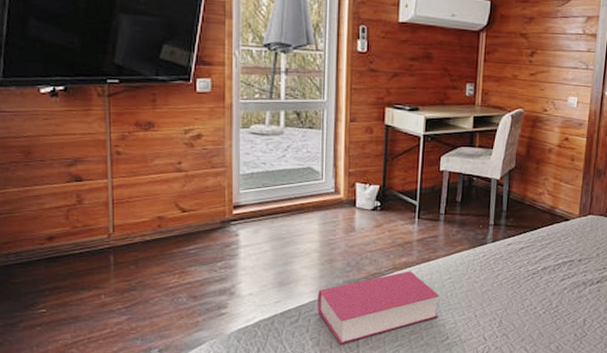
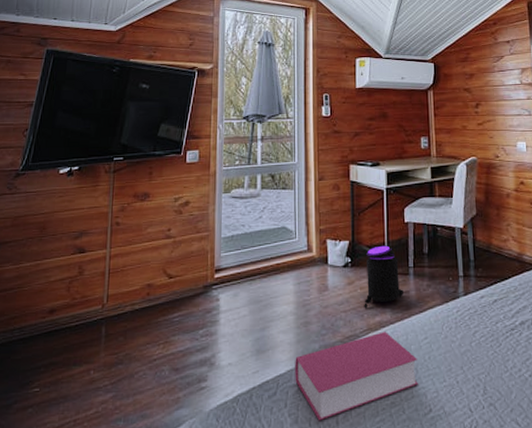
trash can: none [391,191,432,249] -> present [364,245,403,308]

